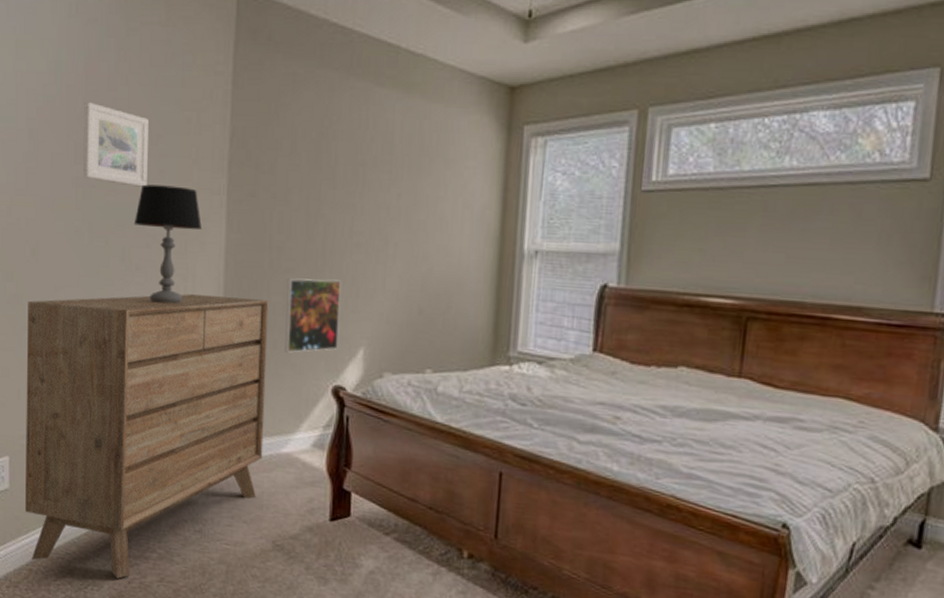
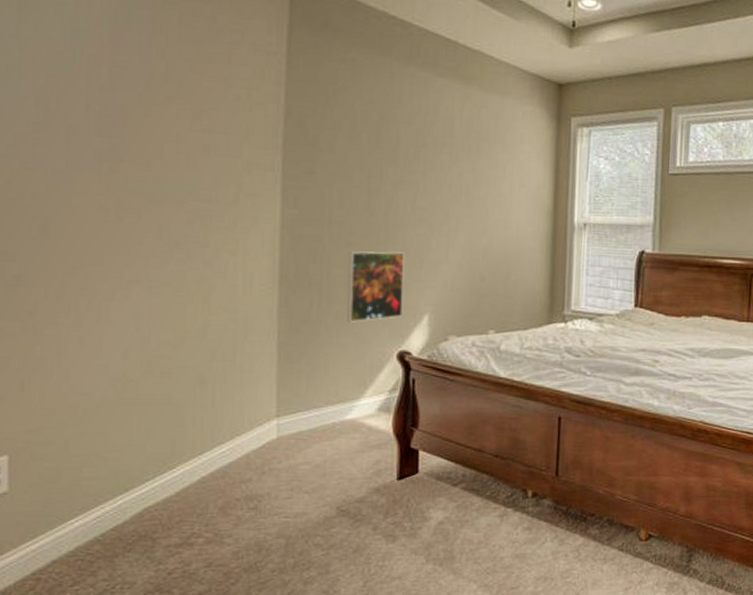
dresser: present [25,294,269,579] -> none [31,269,330,571]
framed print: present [83,102,149,187] -> none [109,73,190,162]
table lamp: present [133,184,203,304] -> none [172,159,255,280]

